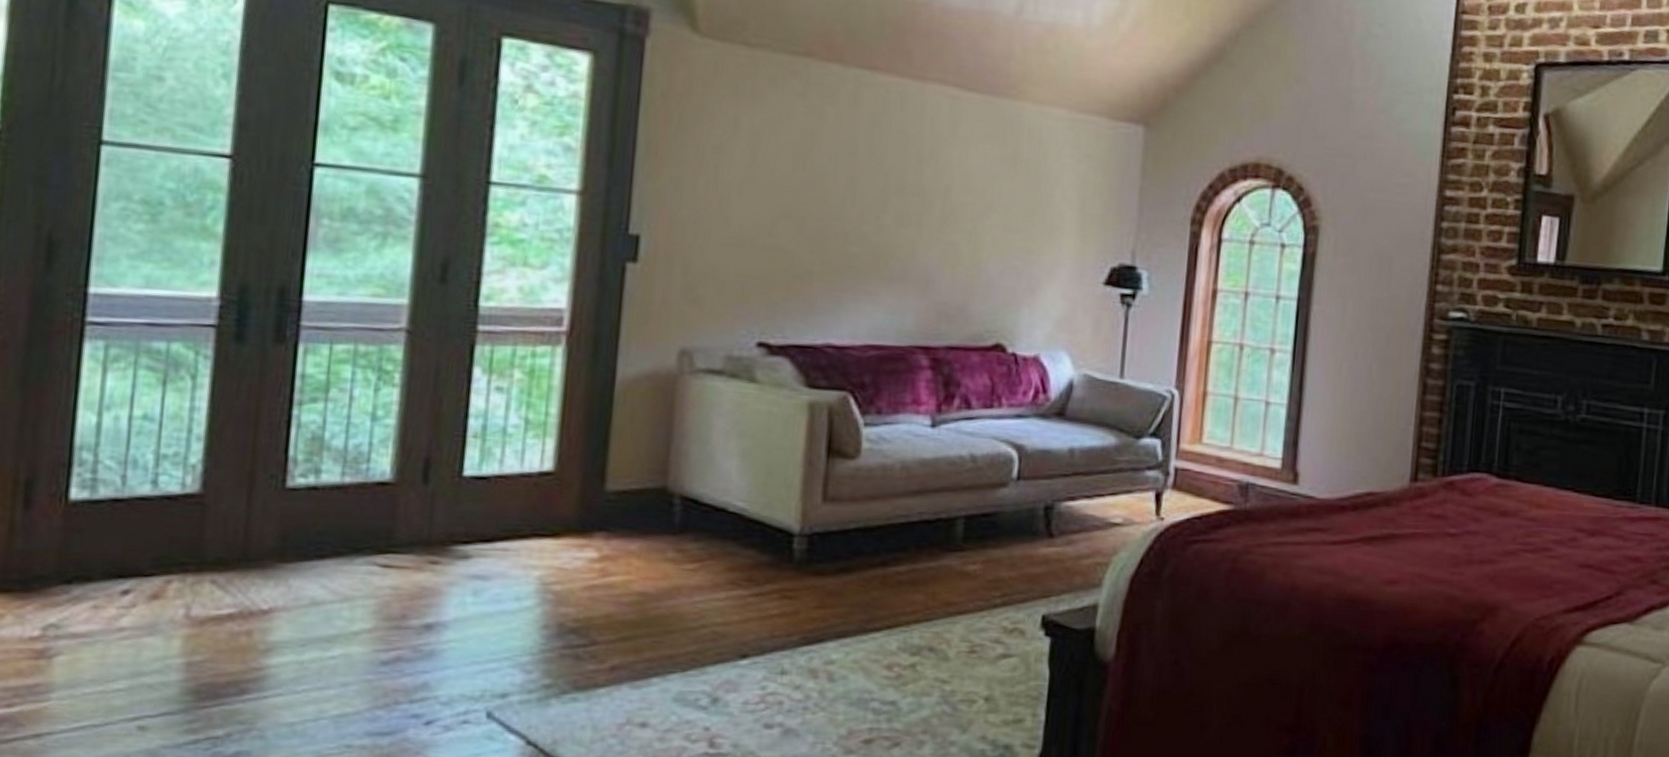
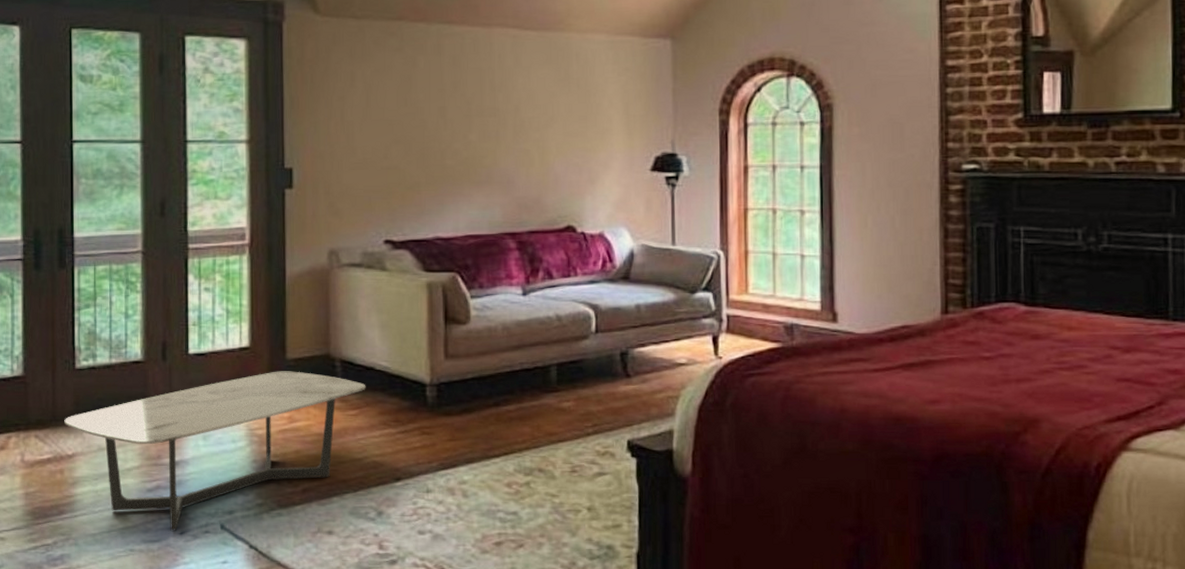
coffee table: none [260,506,713,720] -> present [64,371,366,531]

